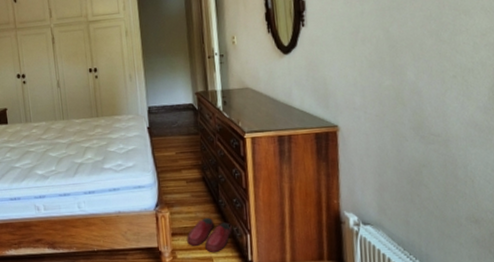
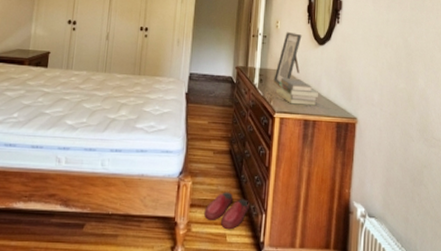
picture frame: none [238,45,266,105] -> present [273,31,302,85]
books: none [243,95,290,122] -> present [276,77,318,106]

